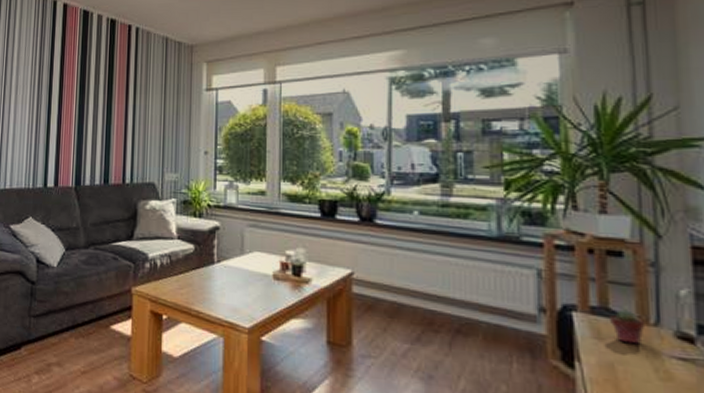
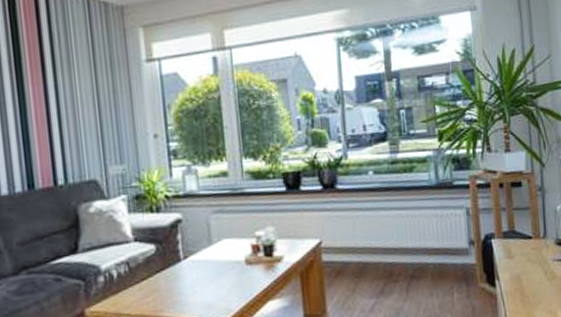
potted succulent: present [610,309,644,345] -> none [516,229,537,257]

